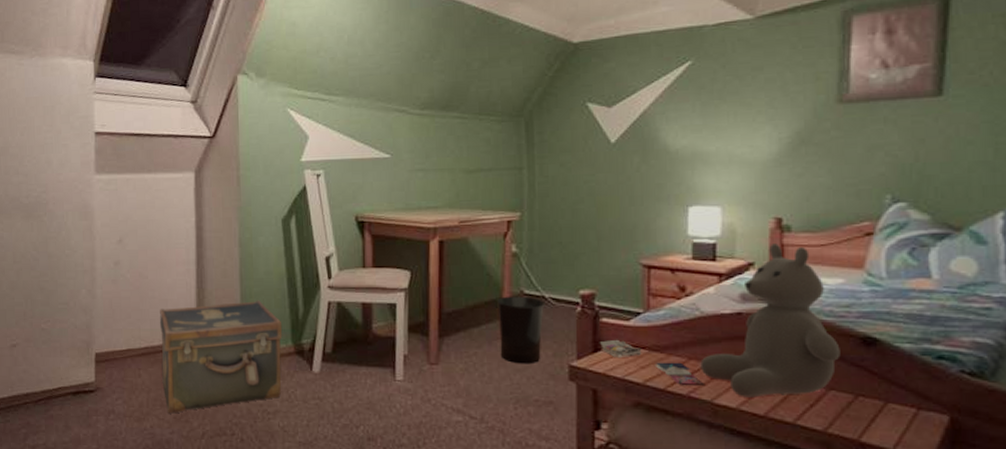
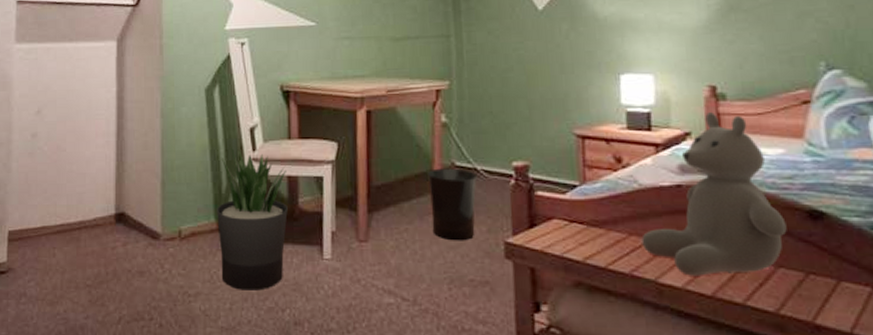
suitcase: present [159,300,283,414] -> none [76,173,205,297]
planter: none [294,272,362,409] -> present [217,144,288,291]
magazine: present [599,339,706,387] -> none [535,213,649,265]

